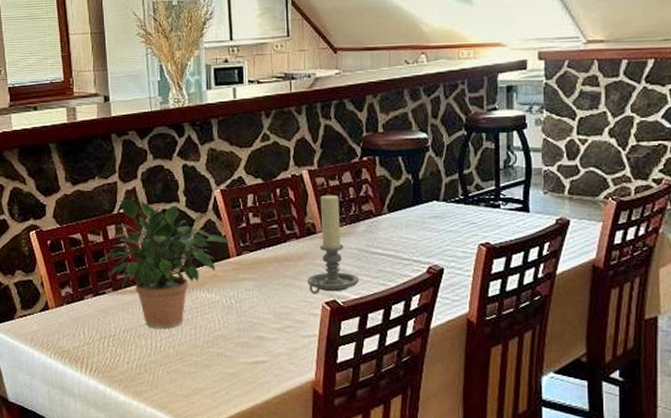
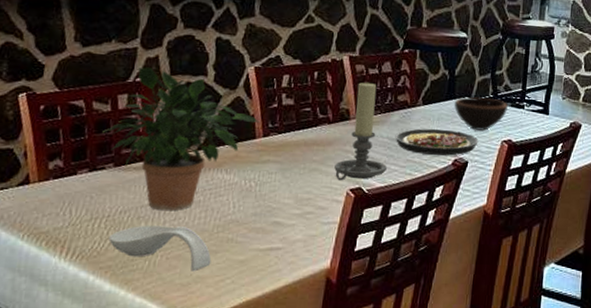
spoon rest: none [117,342,206,384] -> present [109,225,212,272]
plate: none [364,236,453,263] -> present [395,128,479,156]
bowl: none [421,199,481,236] -> present [453,97,508,132]

